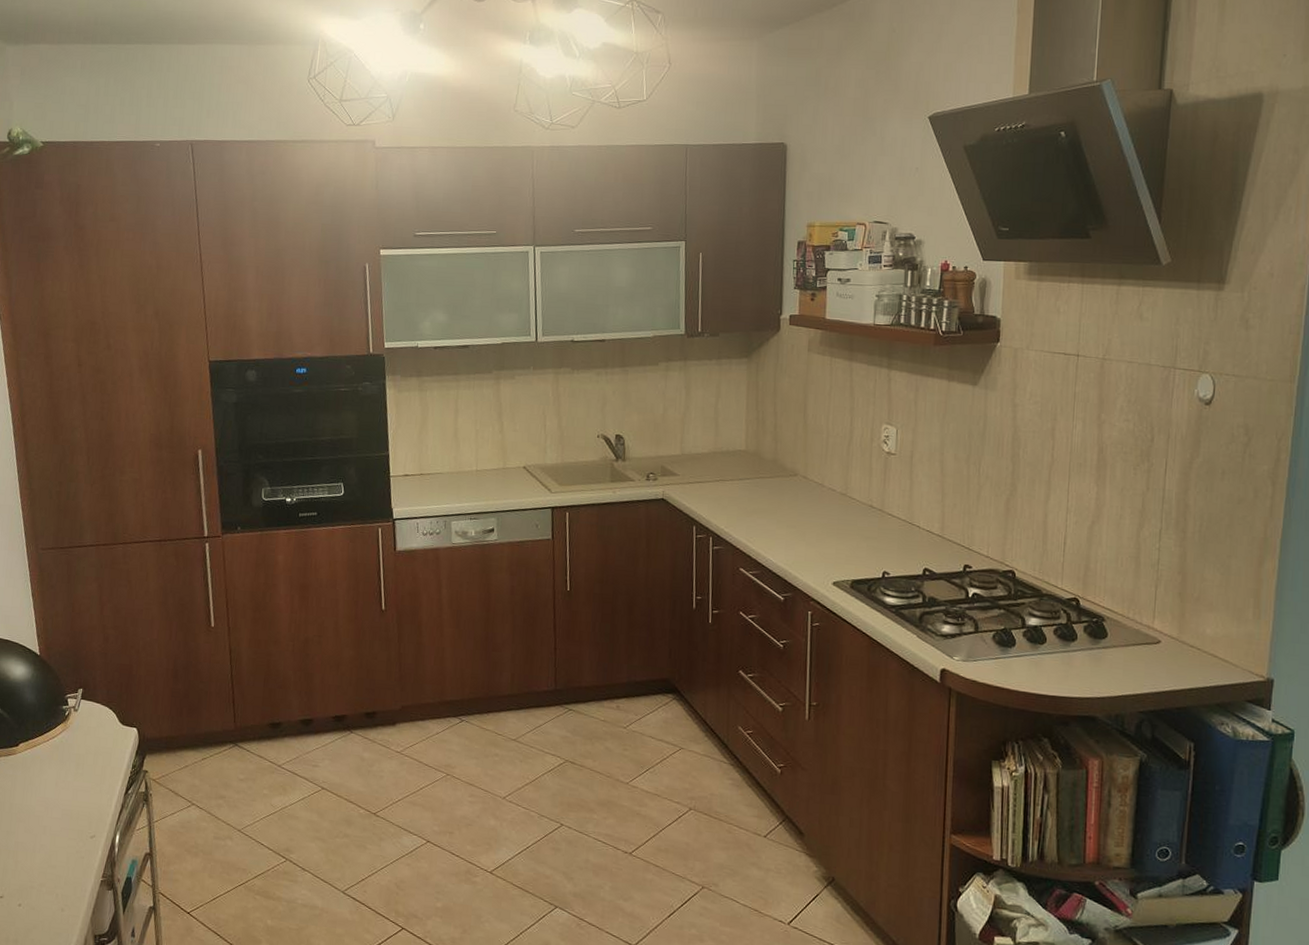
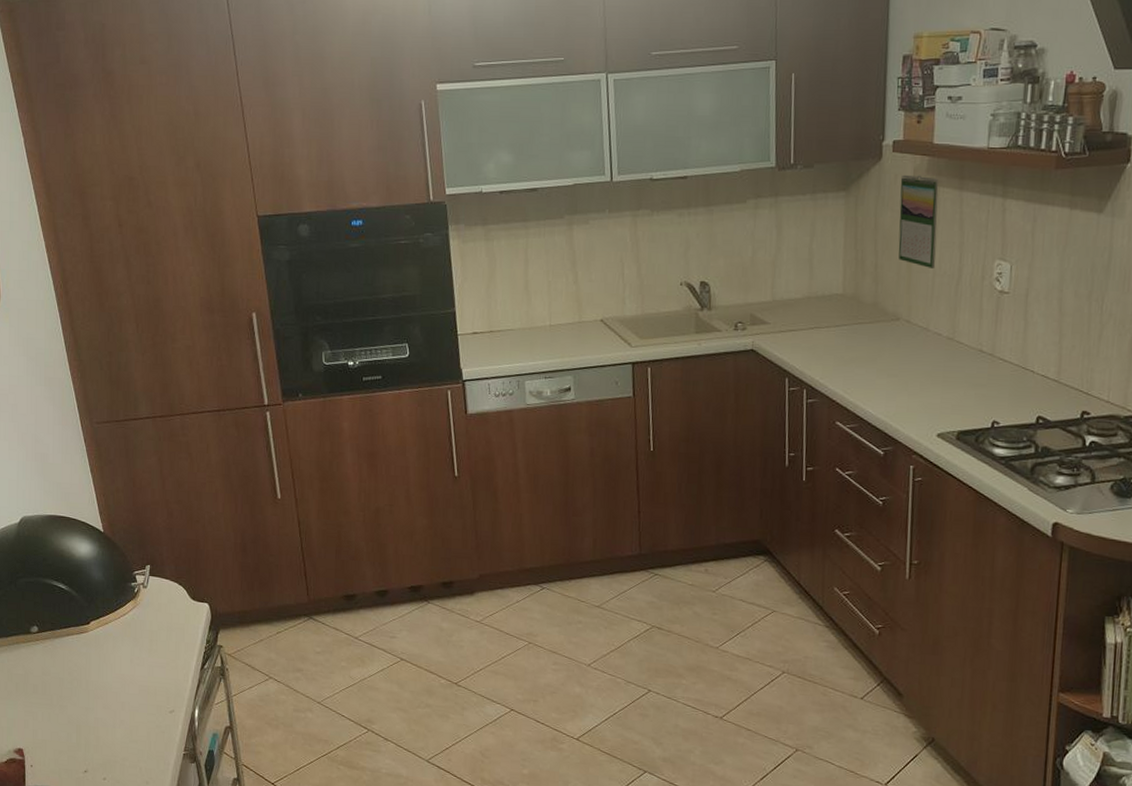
calendar: none [795,345,831,430] -> present [898,174,939,268]

